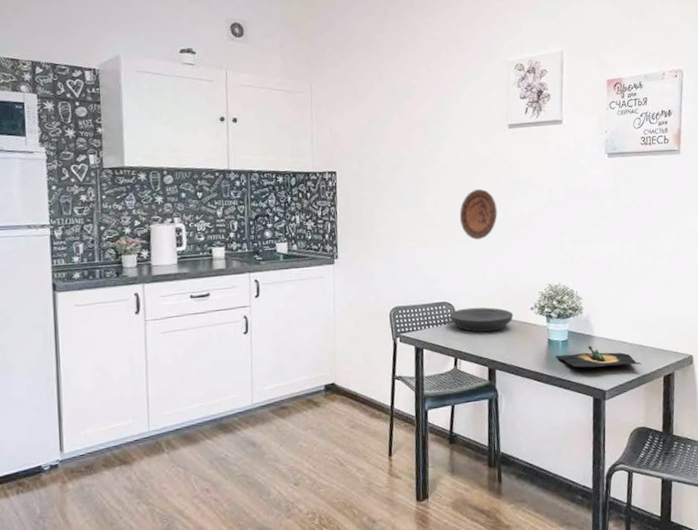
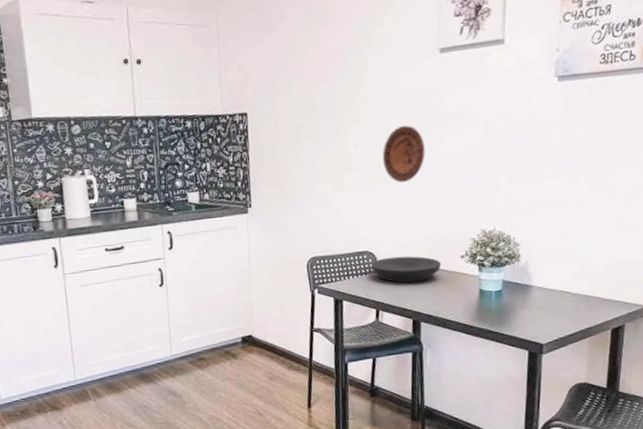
tequila: present [556,345,642,368] -> none [488,295,587,320]

